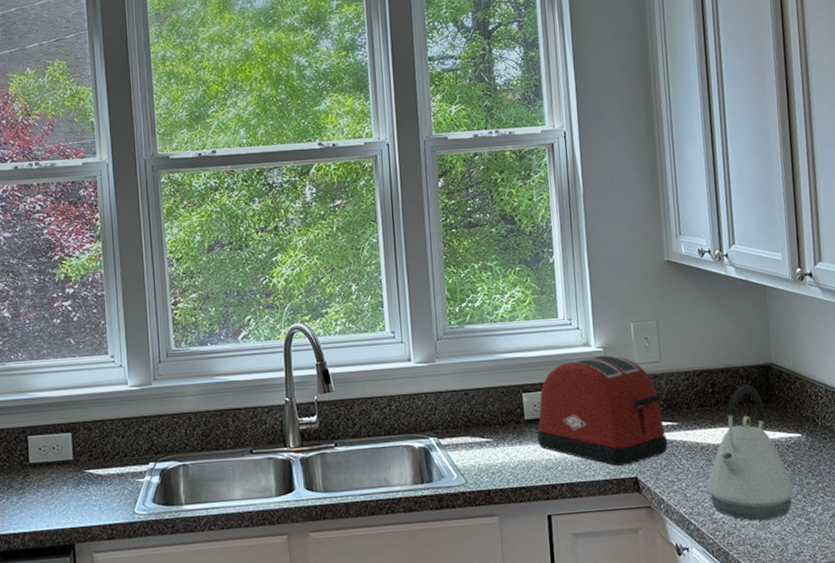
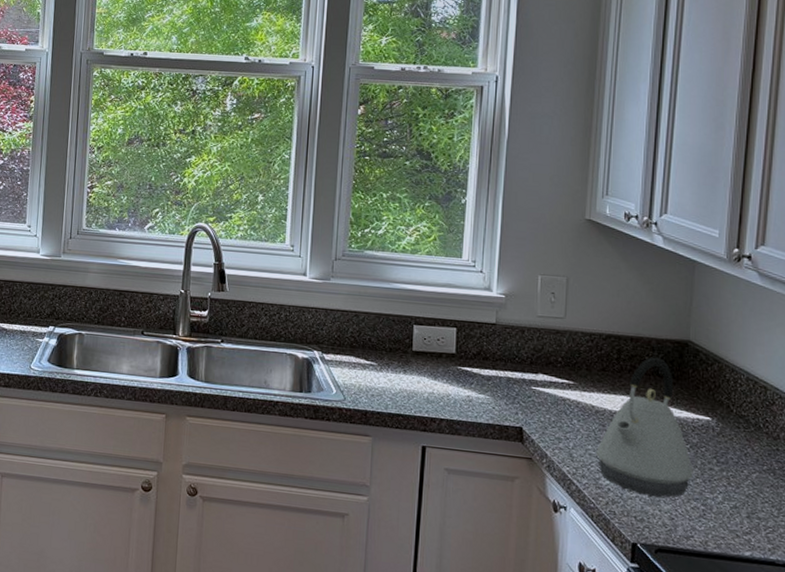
toaster: present [537,355,668,466] -> none [423,301,560,414]

